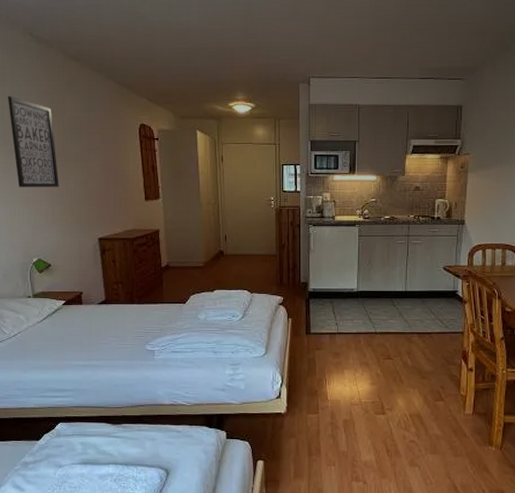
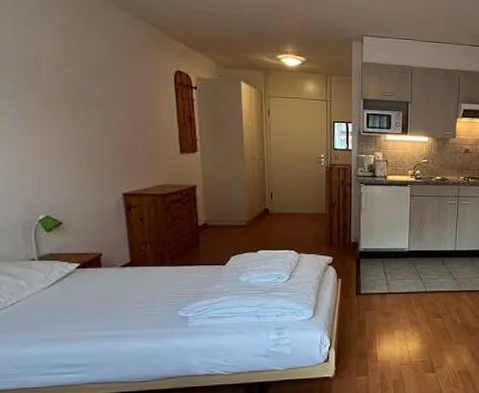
wall art: present [7,96,59,188] -> none [9,27,75,135]

